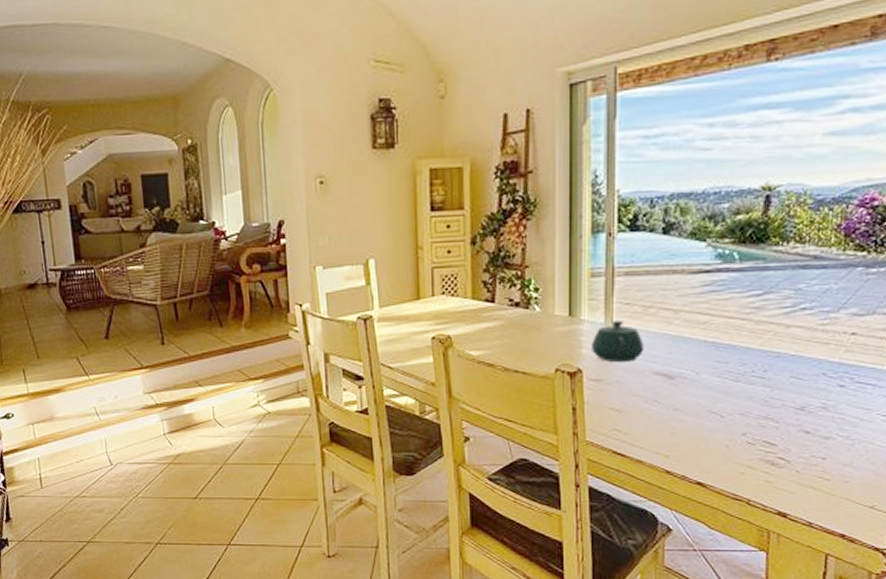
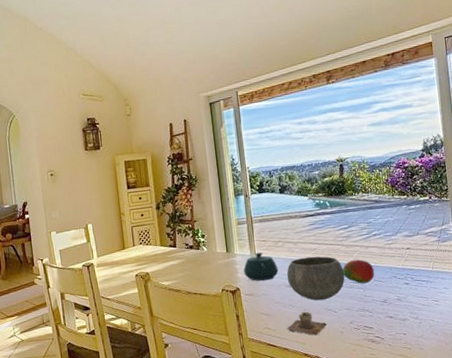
cup: none [645,411,708,447] -> present [287,311,328,336]
bowl: none [655,333,746,399] -> present [286,256,345,301]
fruit: none [744,344,794,380] -> present [343,259,375,284]

